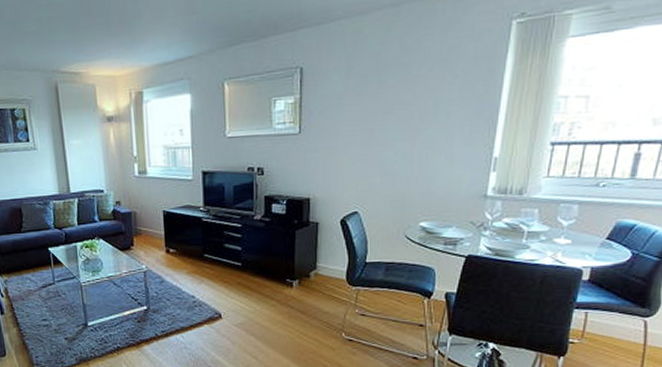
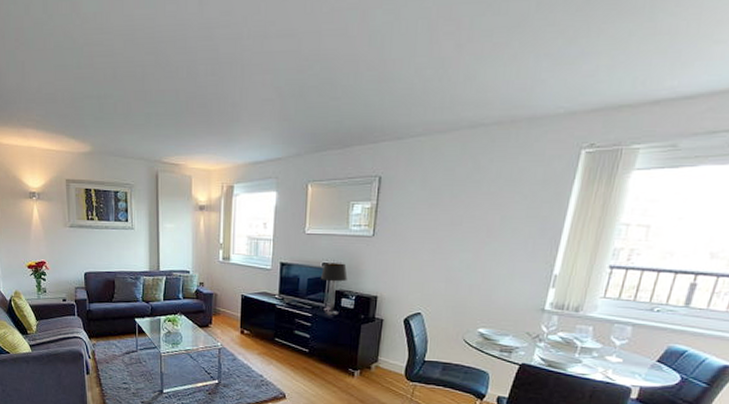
table lamp: none [247,166,276,224] -> present [321,263,348,316]

